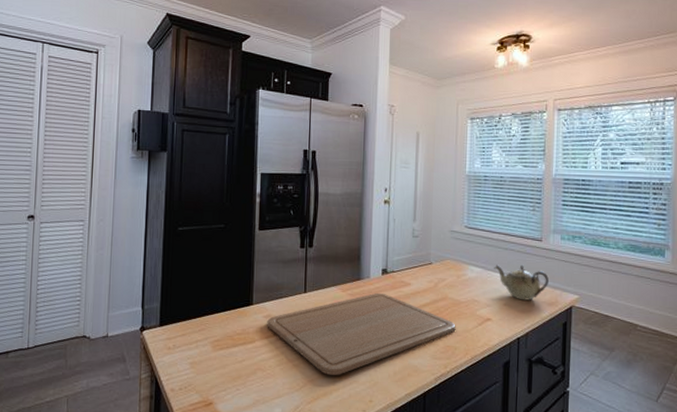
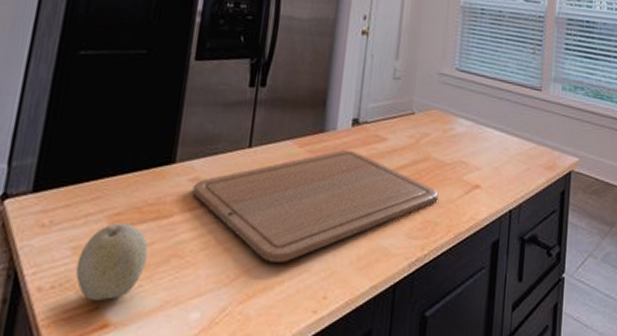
fruit: none [194,346,240,398] -> present [75,223,148,300]
teapot: present [494,264,549,301] -> none [486,118,547,163]

